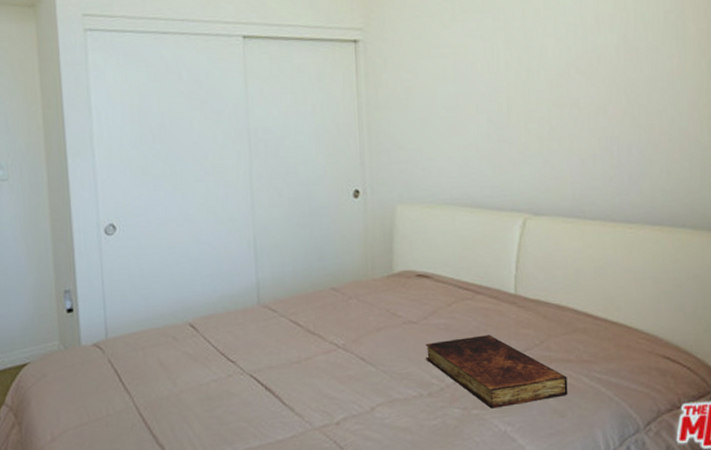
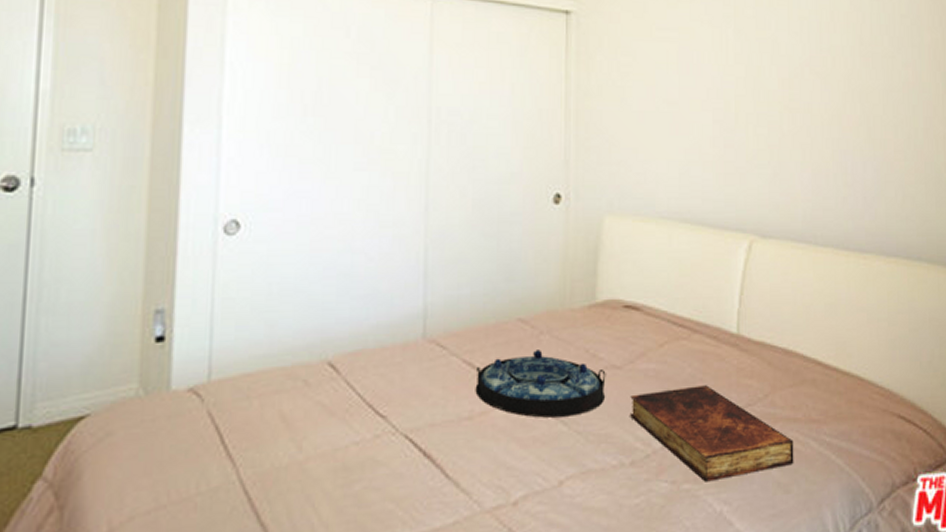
serving tray: none [301,311,405,362] -> present [475,350,606,418]

